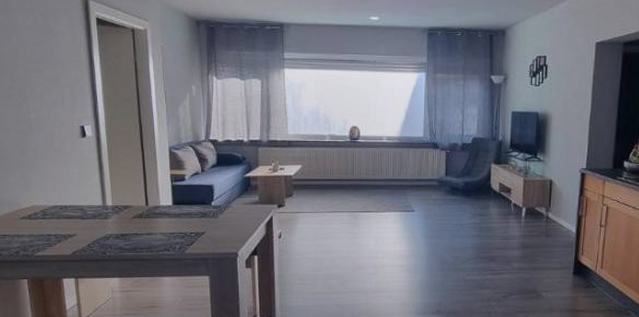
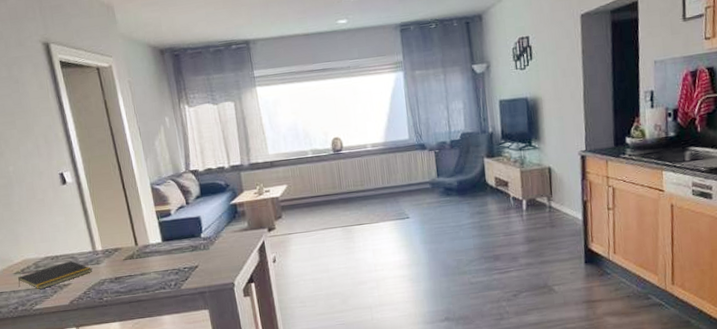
notepad: none [23,212,100,237] -> present [18,261,93,290]

